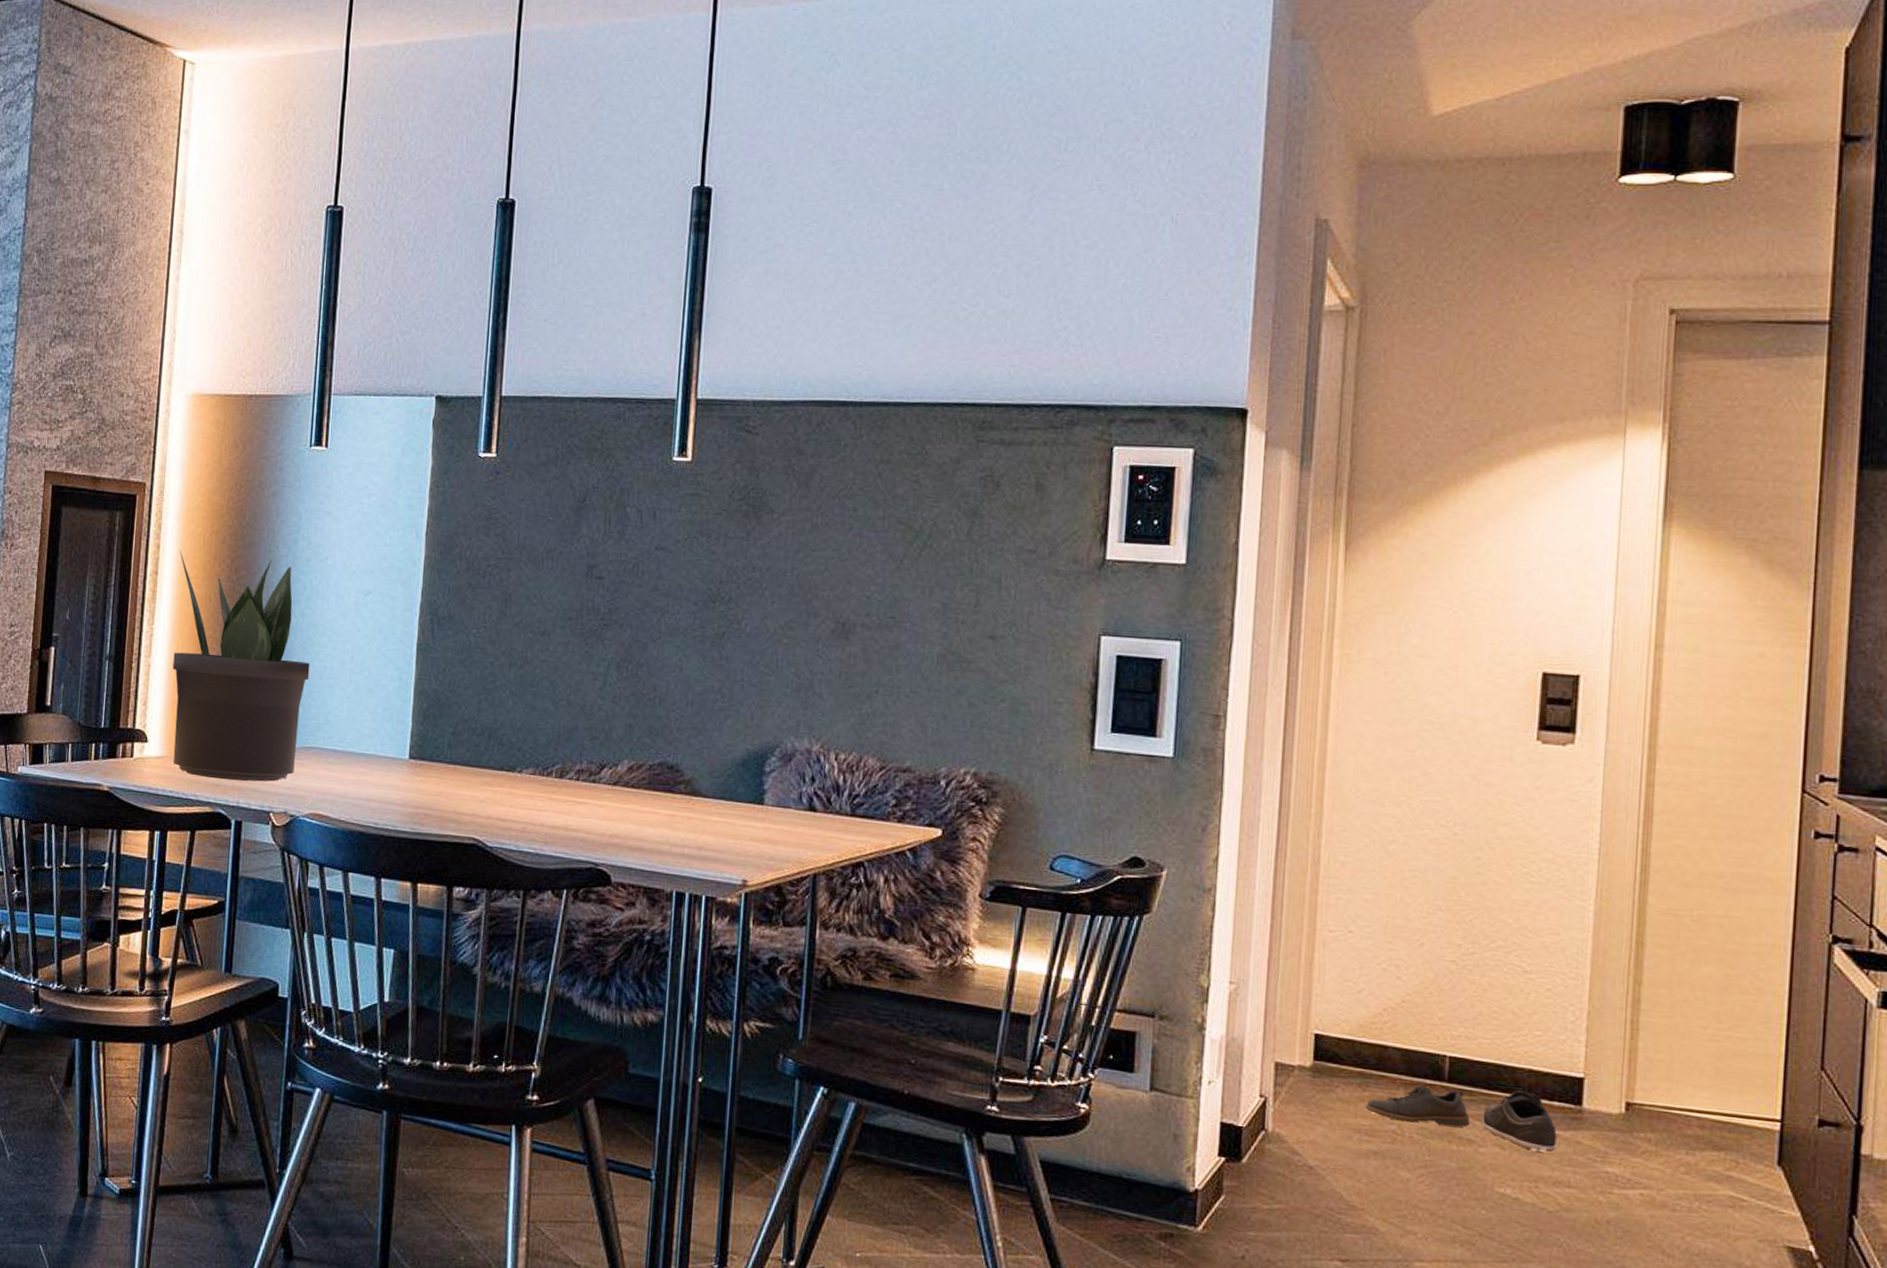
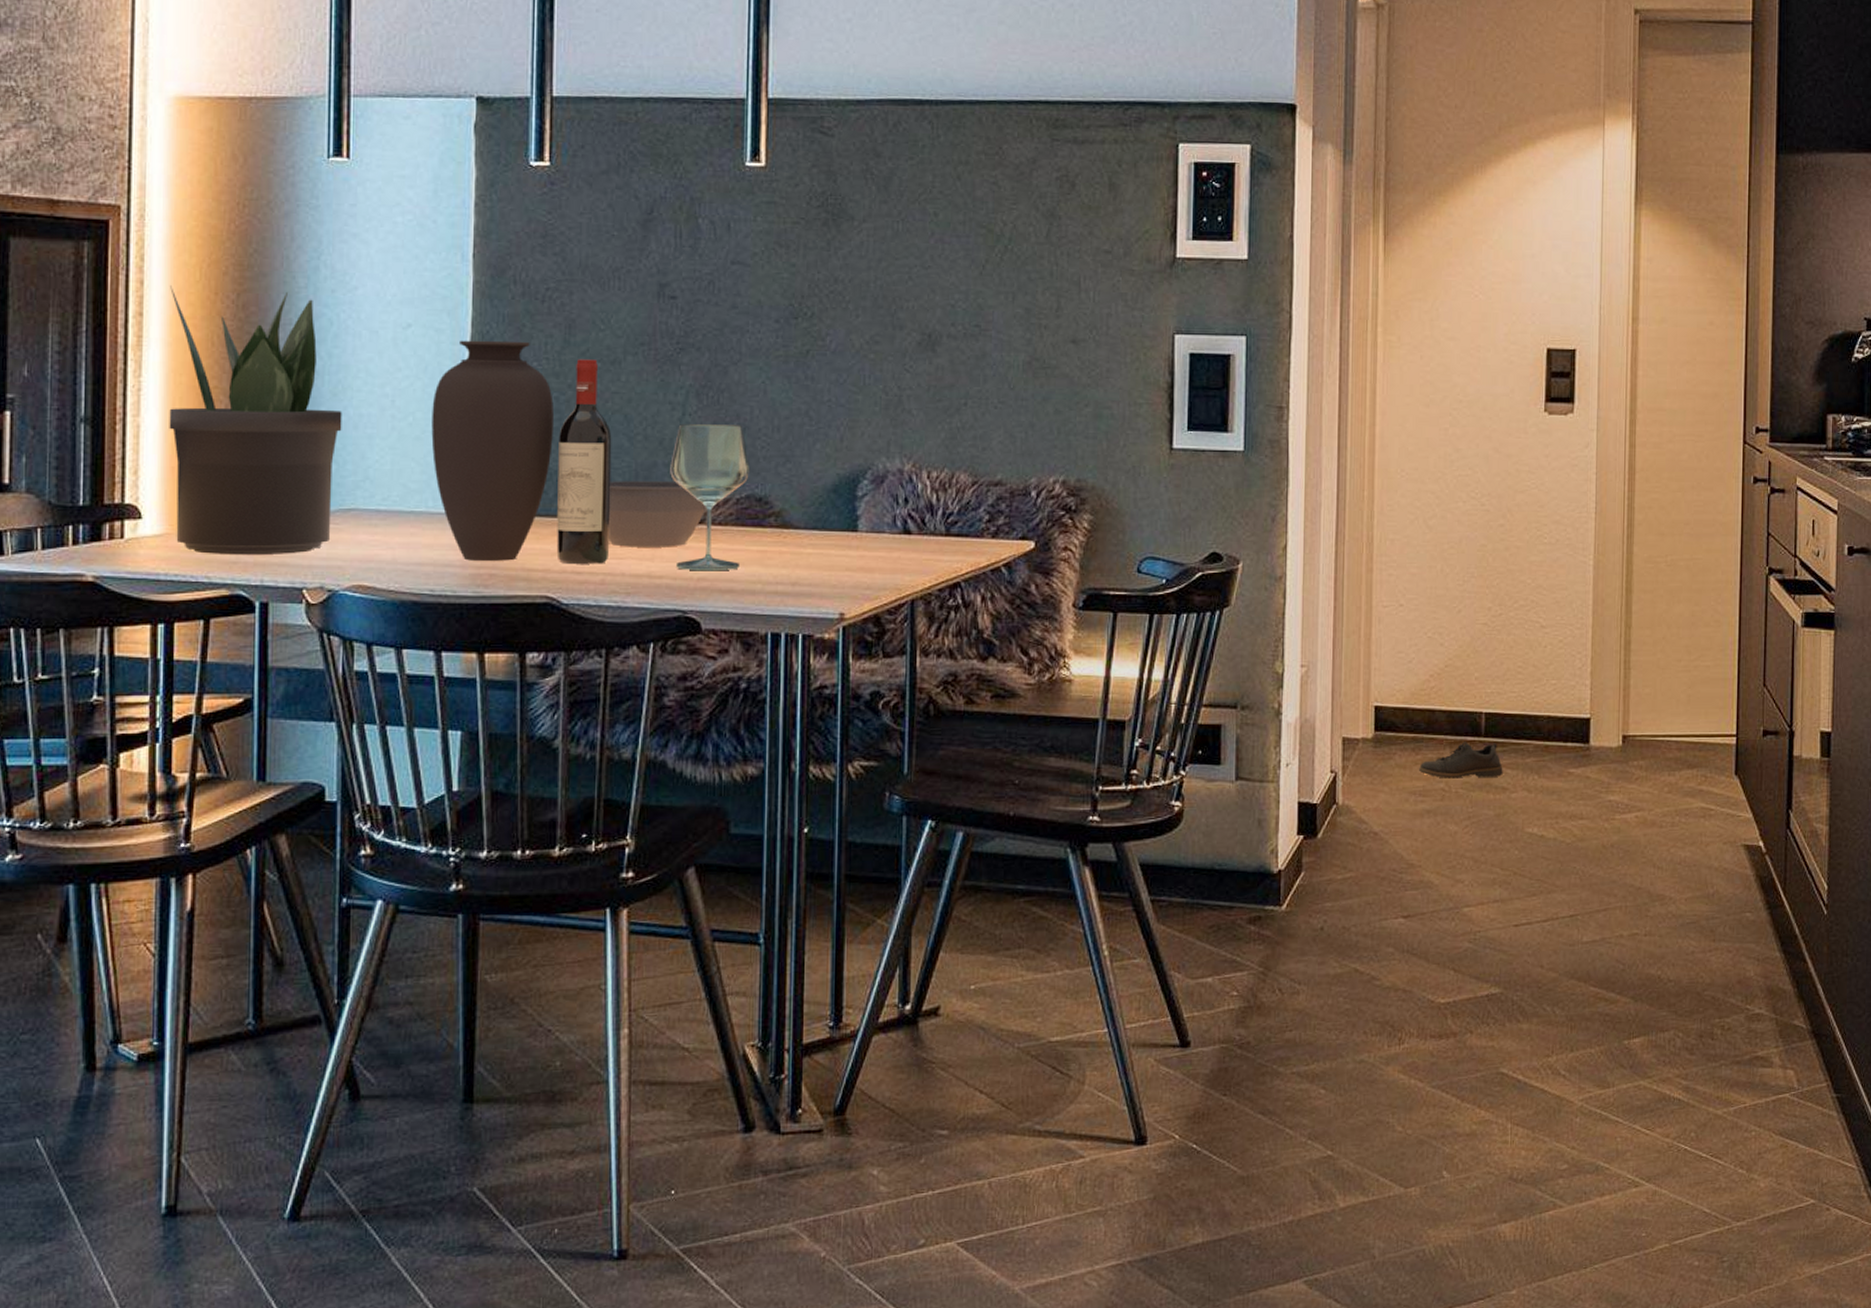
vase: none [382,607,489,804] -> present [431,340,555,561]
wine bottle: none [484,629,539,814] -> present [556,359,612,564]
bowl: none [531,740,621,804] -> present [609,481,706,547]
wine glass: none [588,693,664,830] -> present [669,424,751,570]
shoe: present [1481,1090,1557,1153] -> none [1512,737,1571,790]

